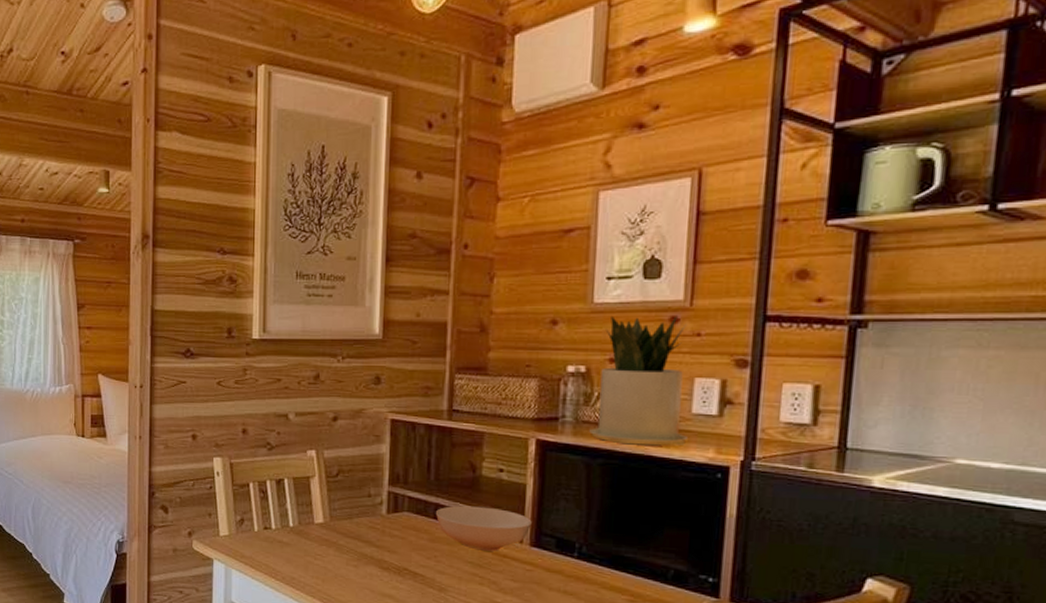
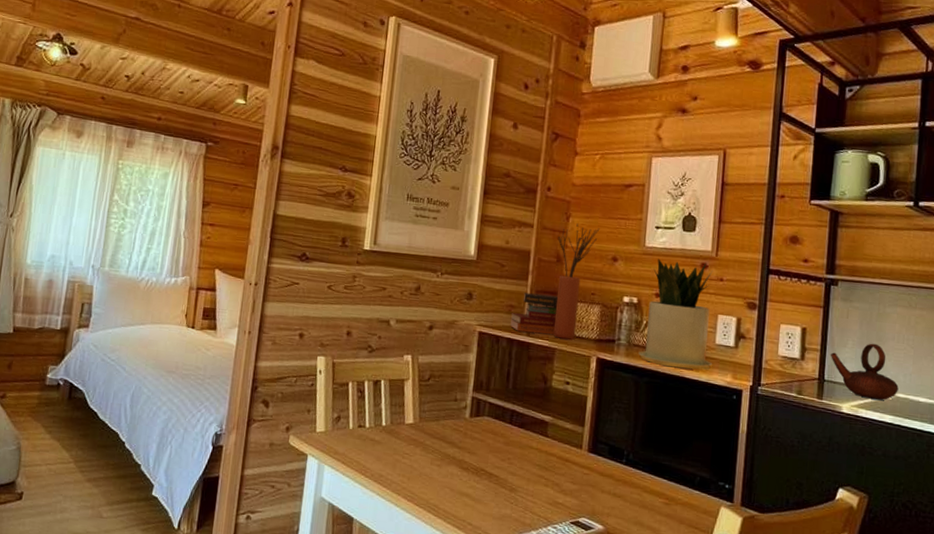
books: none [427,371,484,417] -> present [509,292,558,335]
bowl: present [435,505,532,551] -> none [511,413,590,456]
vase: none [480,284,533,421] -> present [553,223,600,340]
teapot: none [855,398,959,469] -> present [830,343,899,400]

